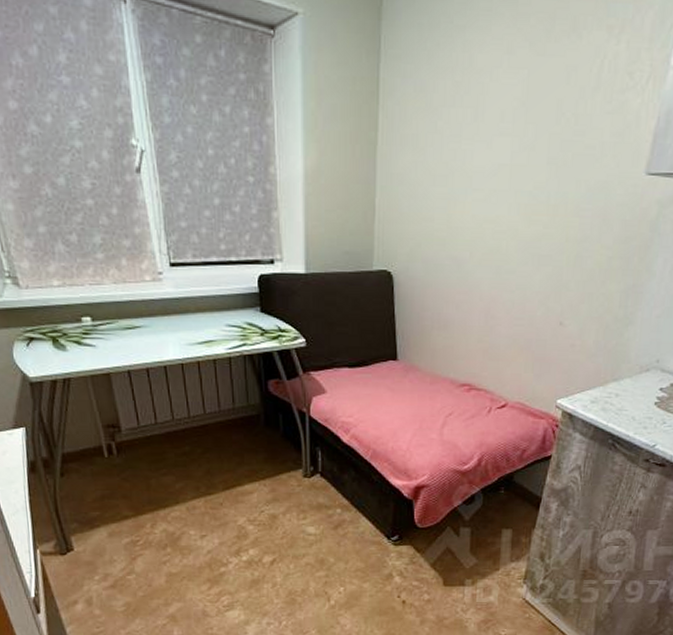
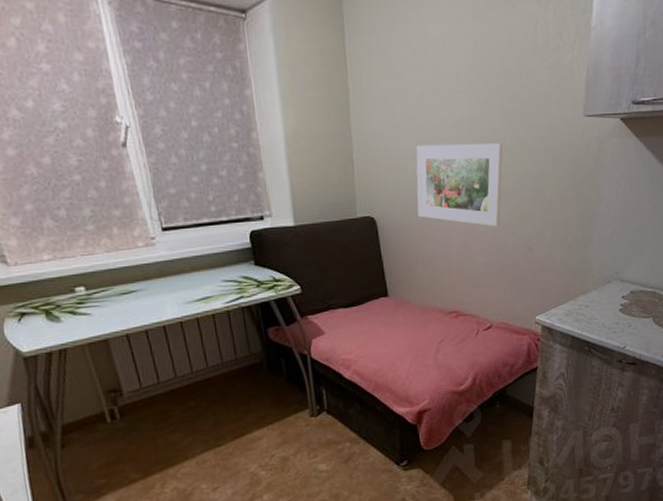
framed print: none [439,194,546,295] -> present [416,143,504,227]

